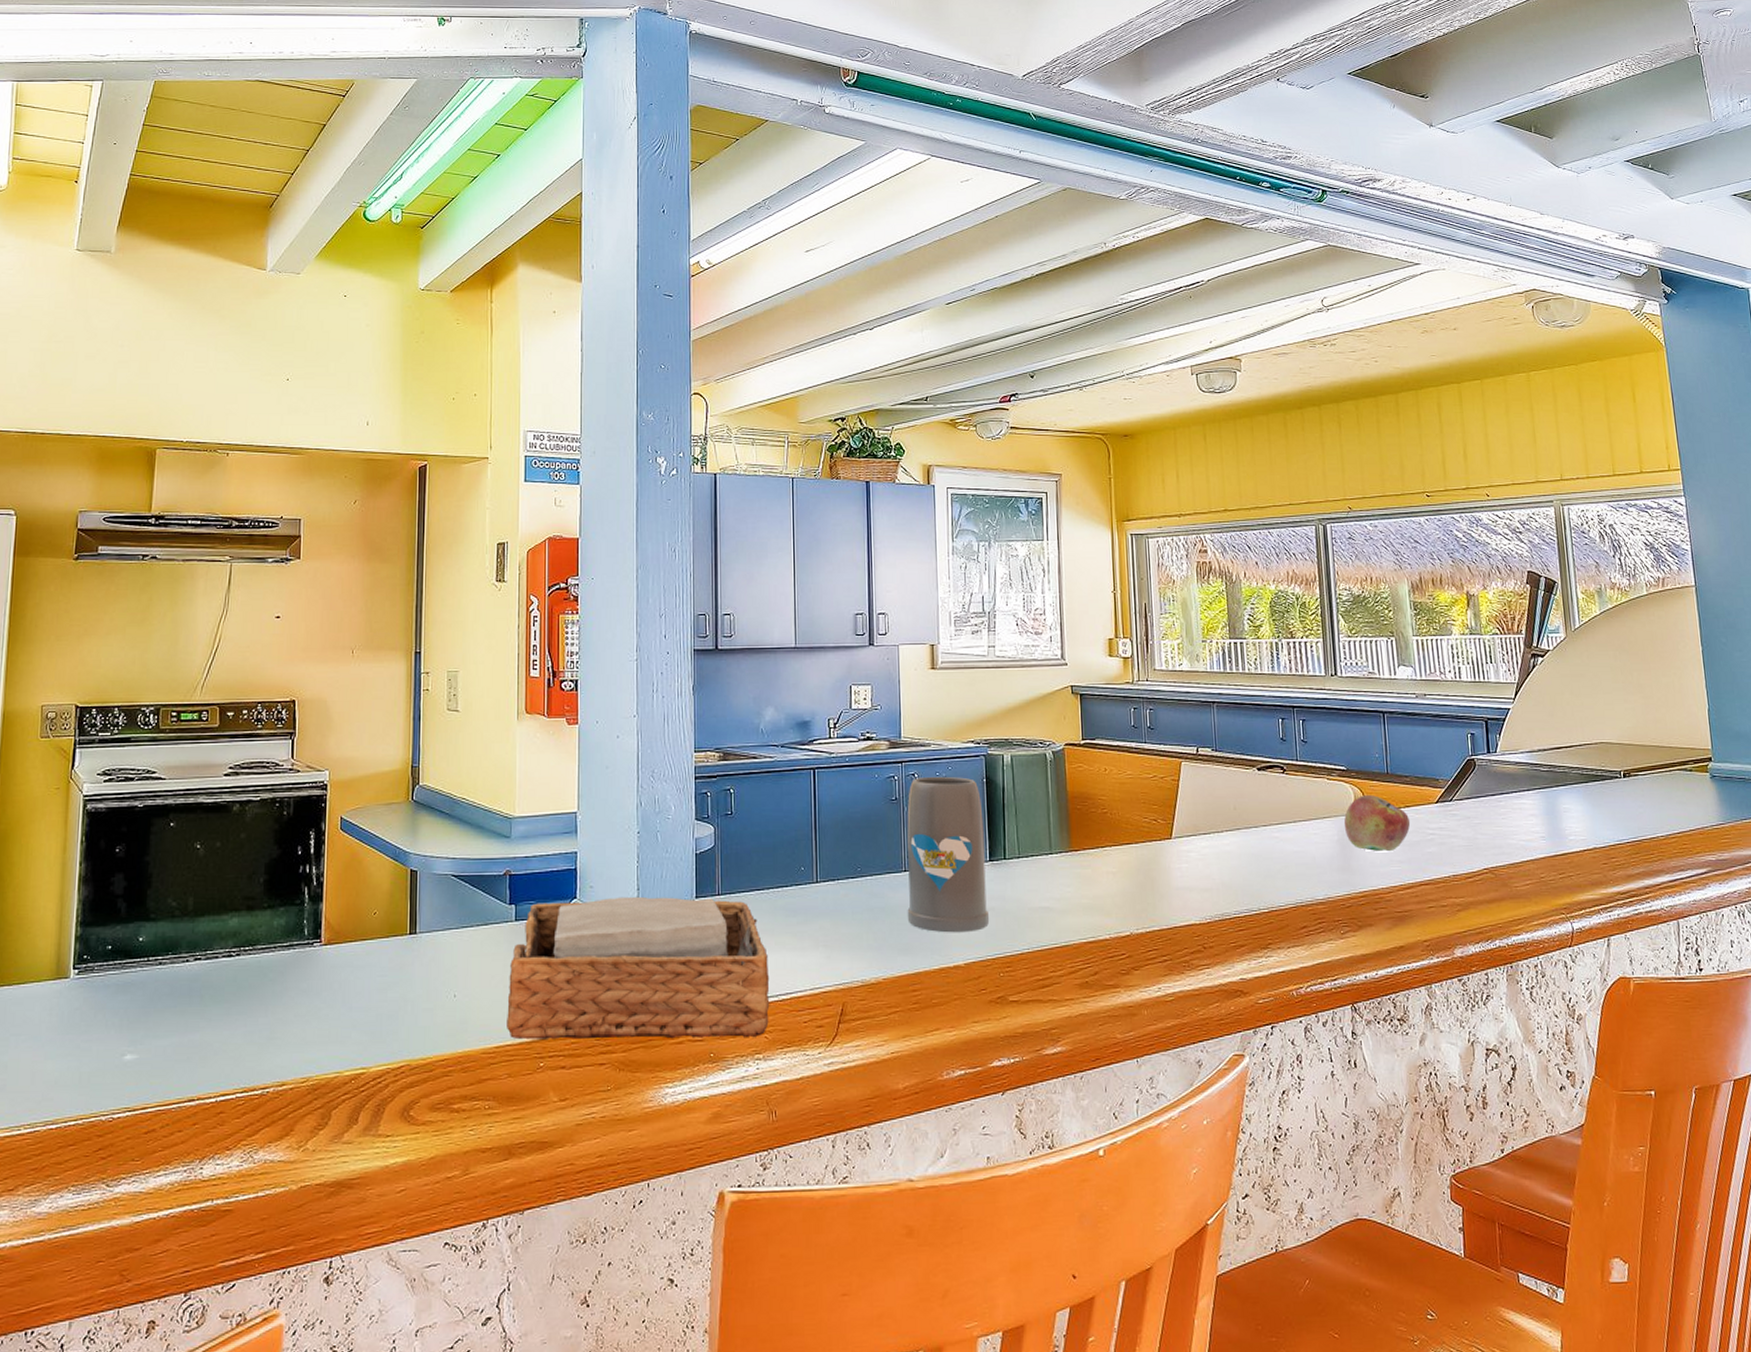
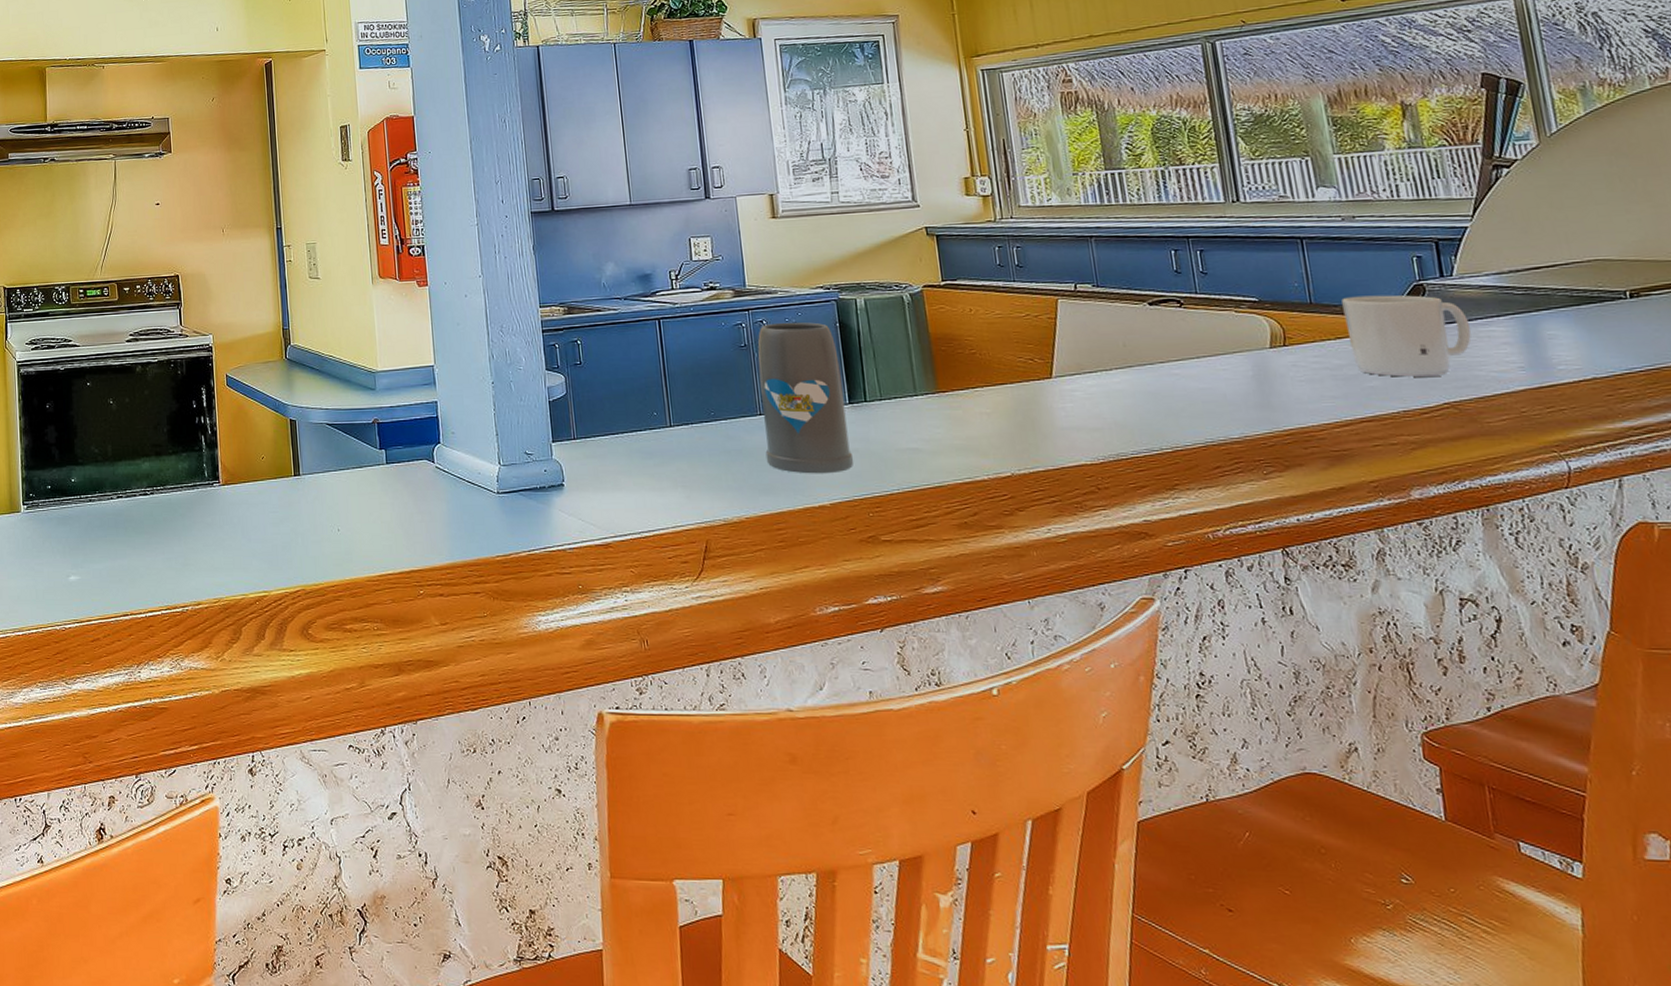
napkin holder: present [507,896,770,1040] -> none [385,441,634,571]
fruit: present [1344,795,1411,852] -> none [1259,327,1345,387]
mug: none [1411,768,1508,844] -> present [1341,295,1472,377]

